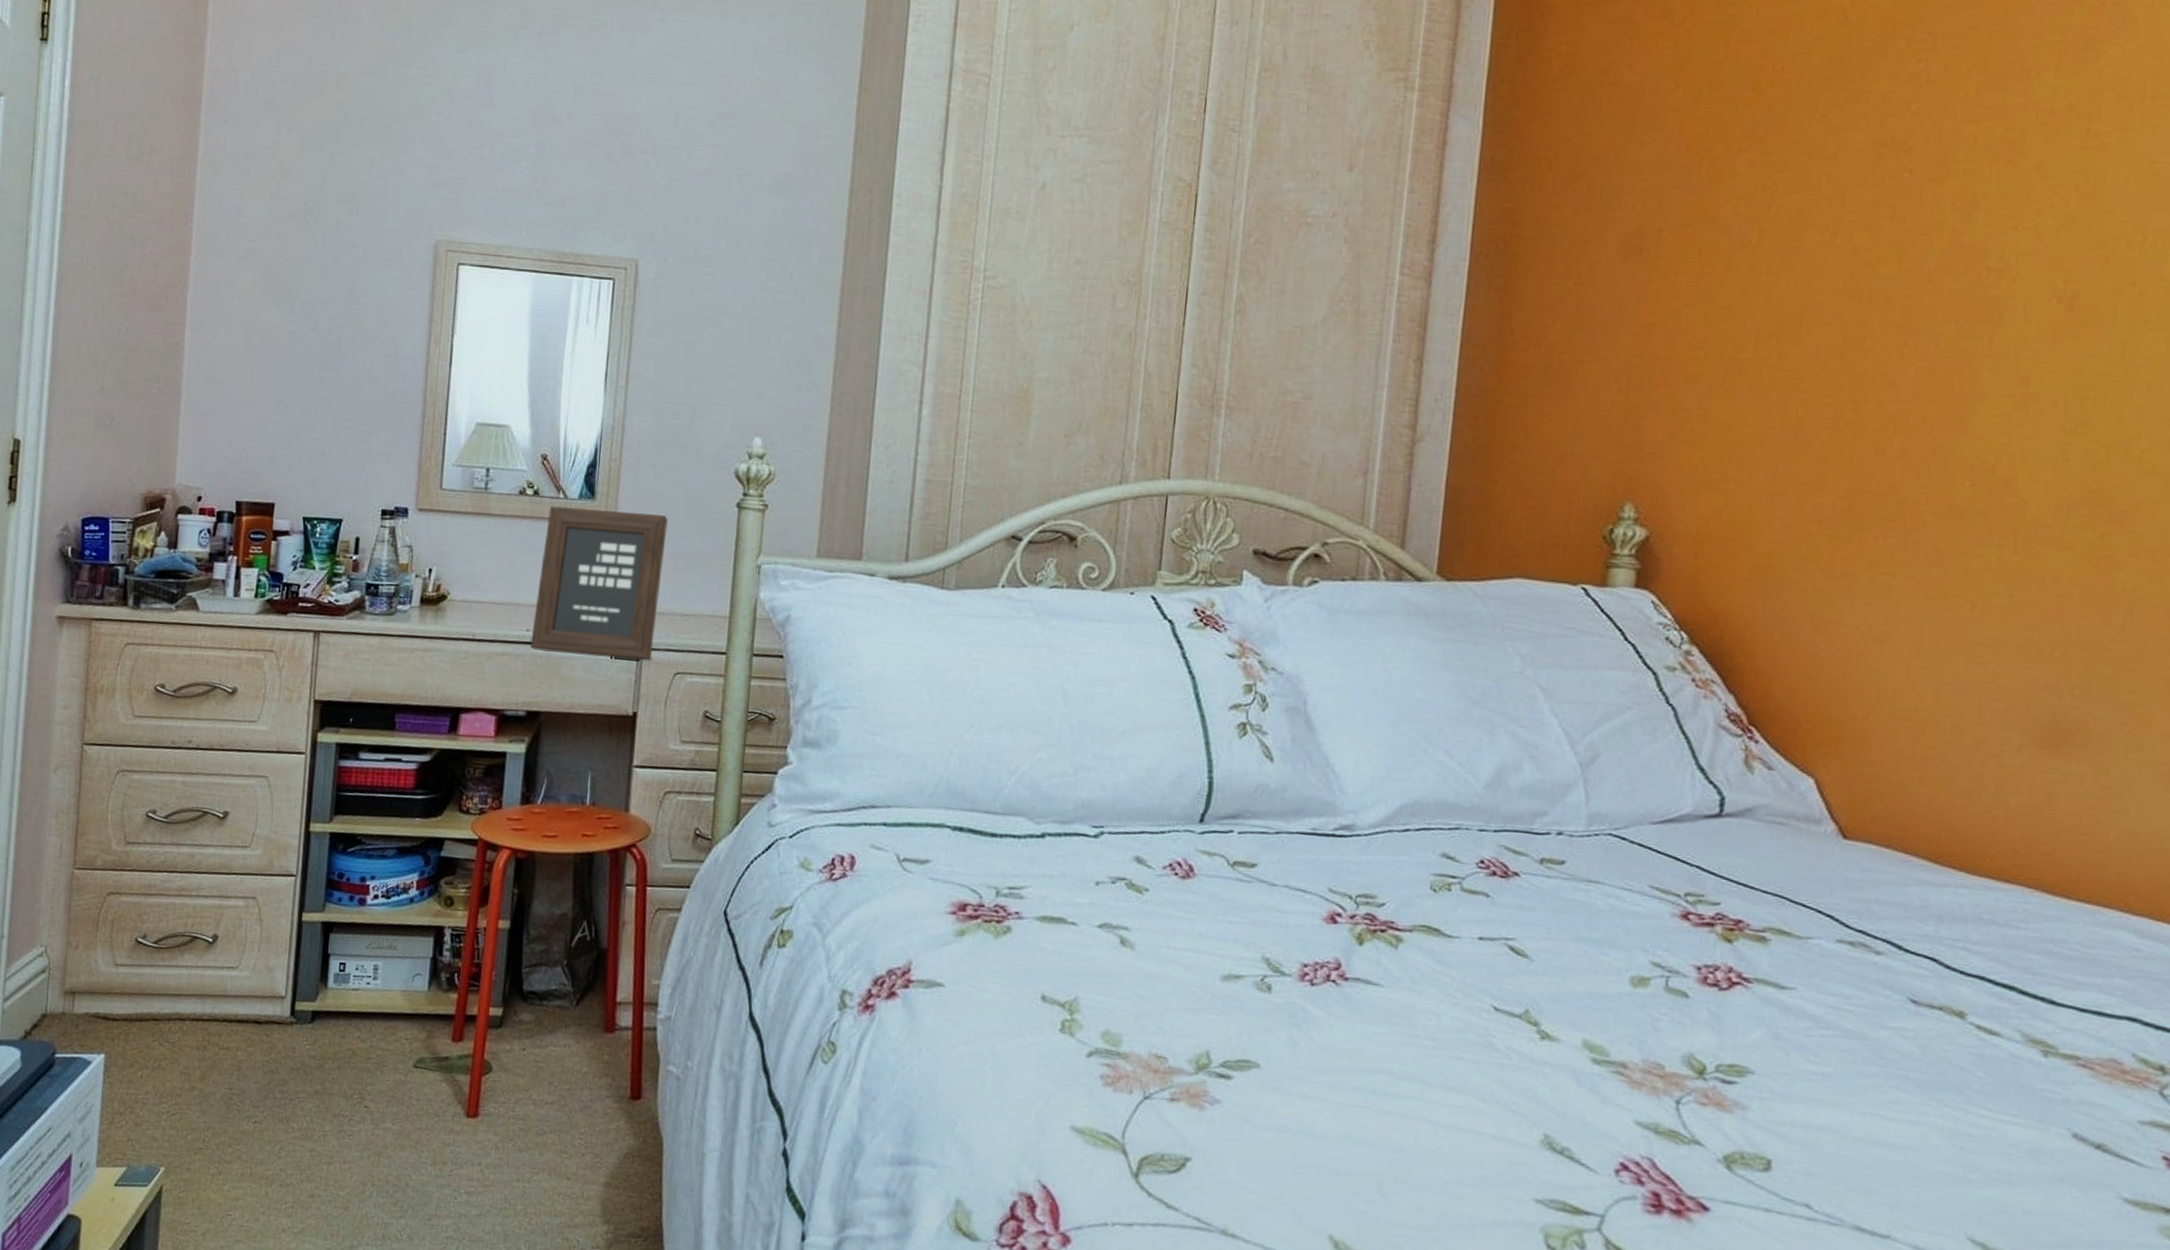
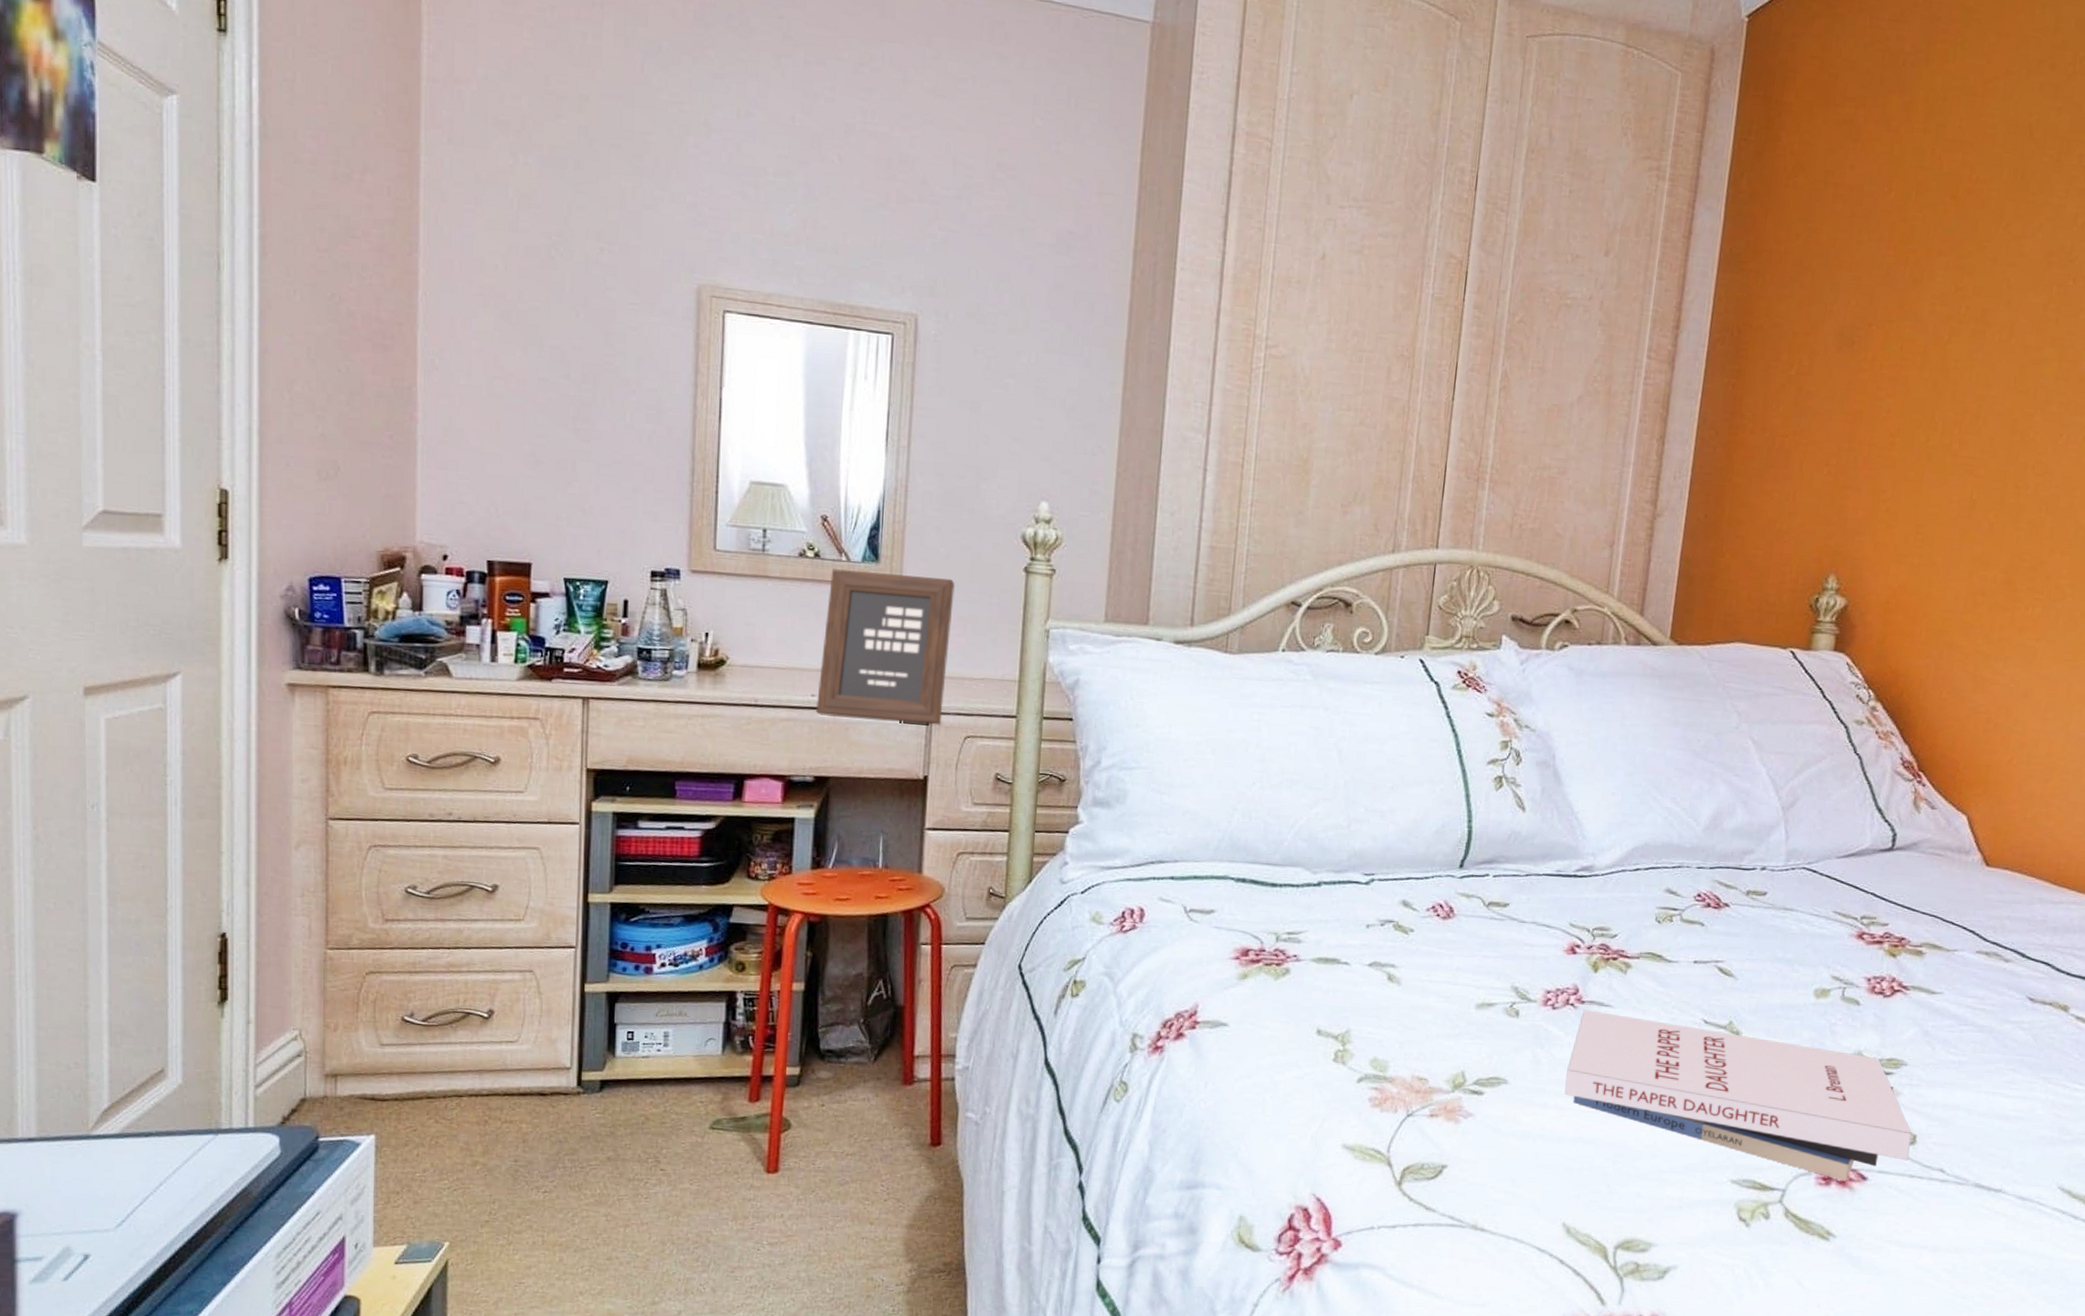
books: none [1327,987,1765,1211] -> present [1564,1010,1912,1182]

